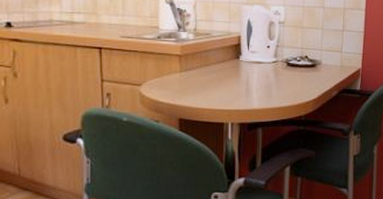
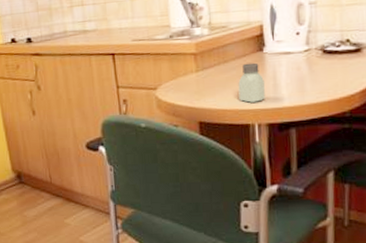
saltshaker: none [216,68,239,103] -> present [238,62,265,103]

